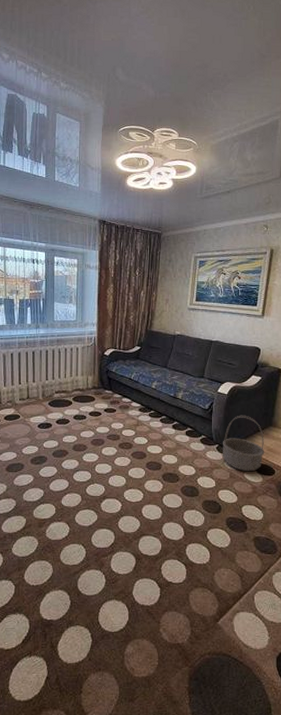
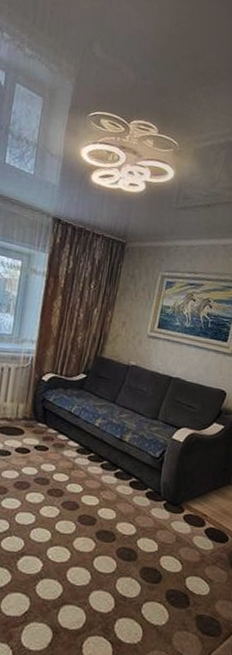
basket: present [222,415,265,472] -> none [169,468,220,537]

